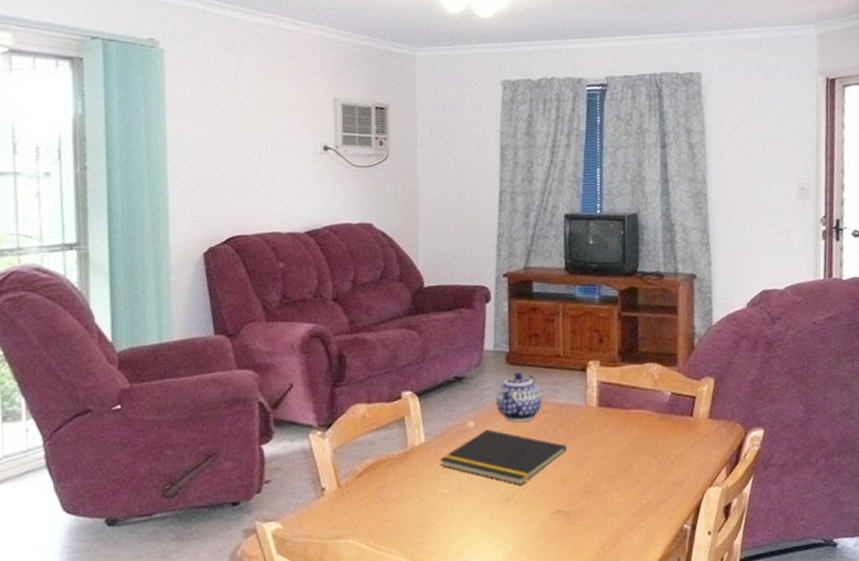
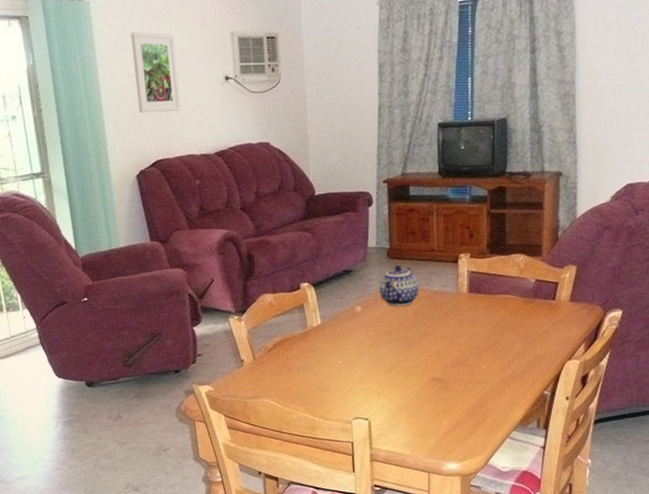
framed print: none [212,87,267,181] -> present [130,31,181,114]
notepad: present [439,429,567,485] -> none [333,313,441,358]

